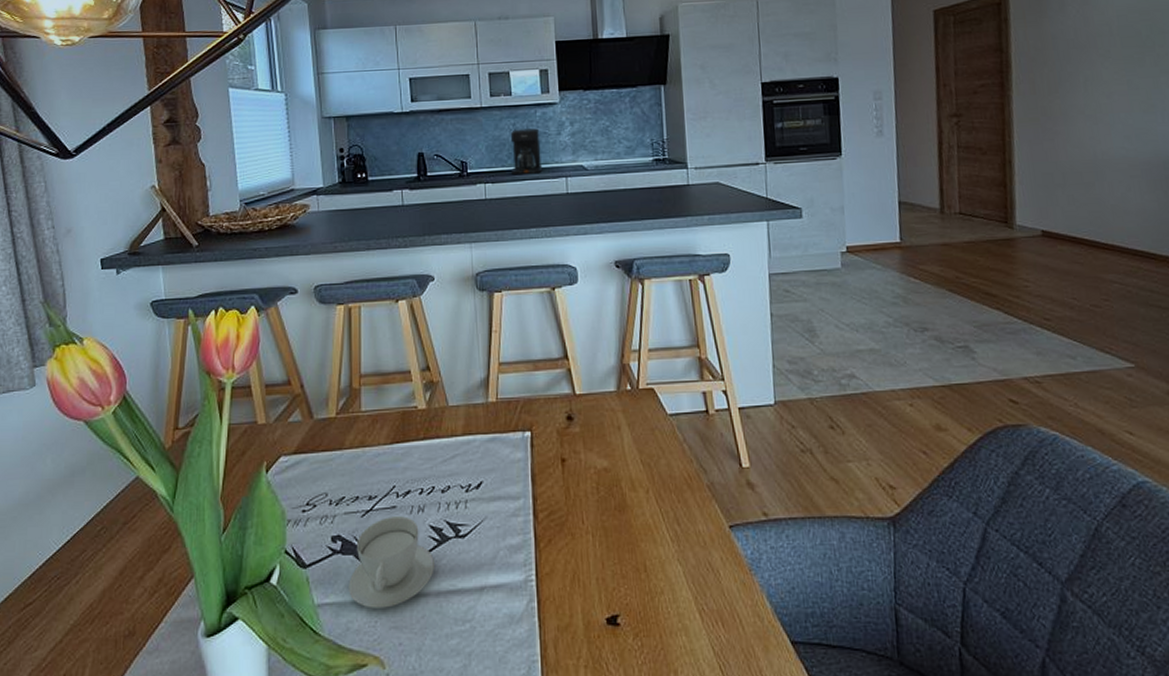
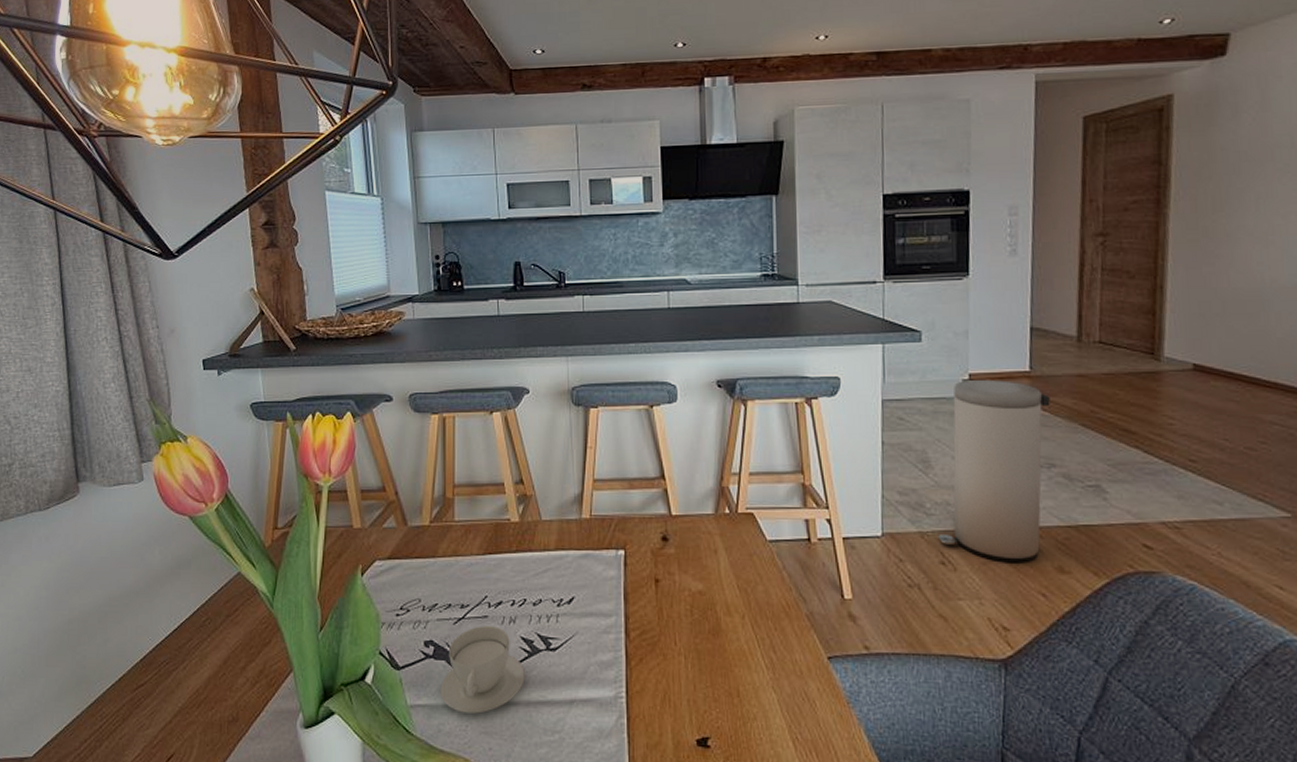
coffee maker: present [510,128,543,176] -> none [610,239,644,288]
pedal bin: none [826,251,920,424] -> present [938,380,1050,564]

